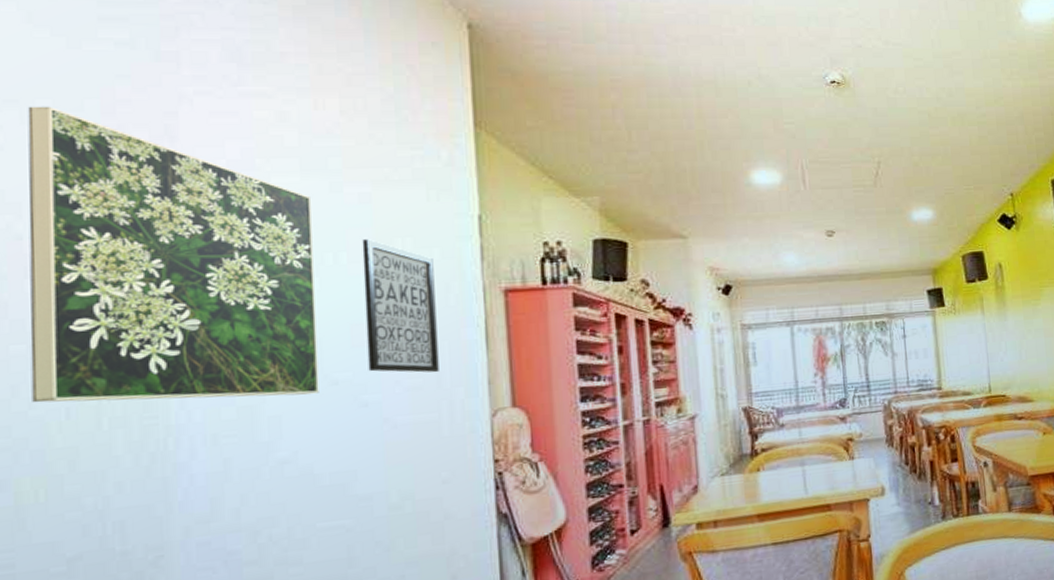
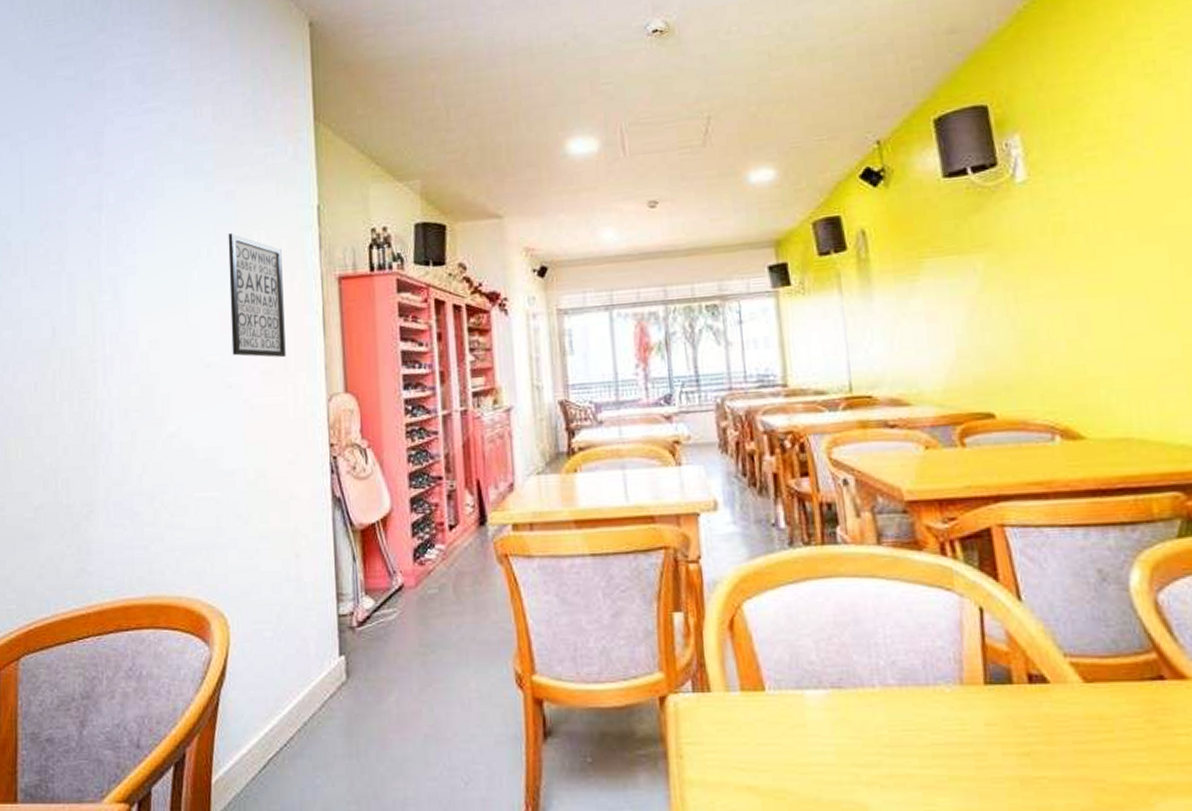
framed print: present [27,106,319,403] -> none [14,135,197,378]

